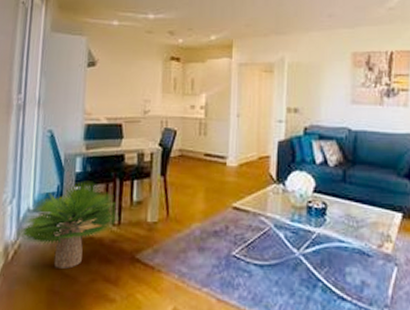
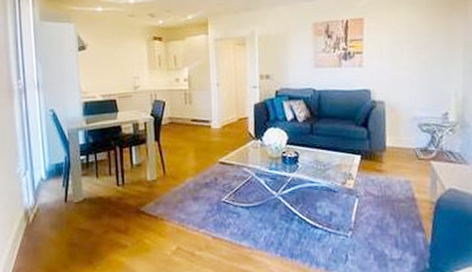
potted plant: present [14,181,120,269] -> none [31,150,123,225]

